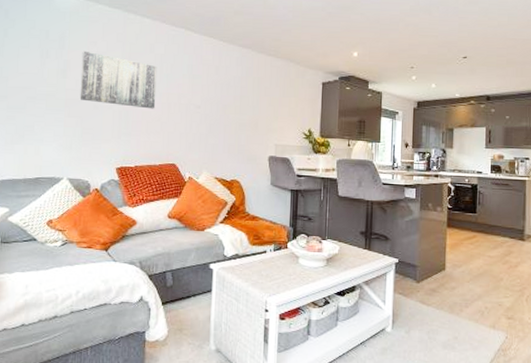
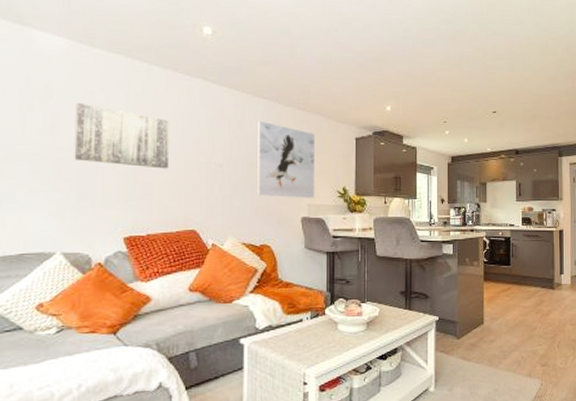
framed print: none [229,66,285,140] -> present [256,120,316,199]

